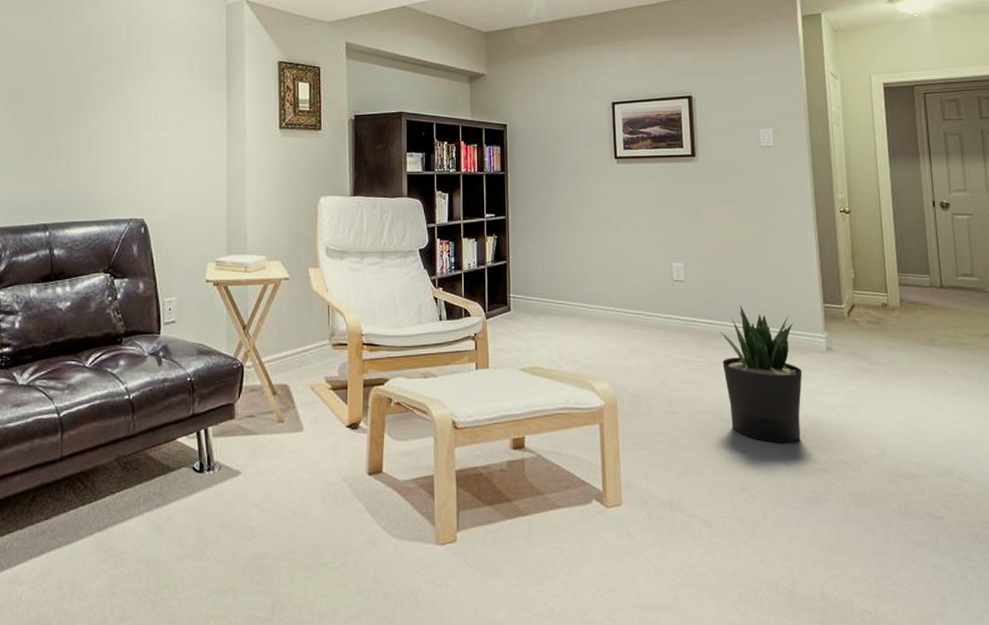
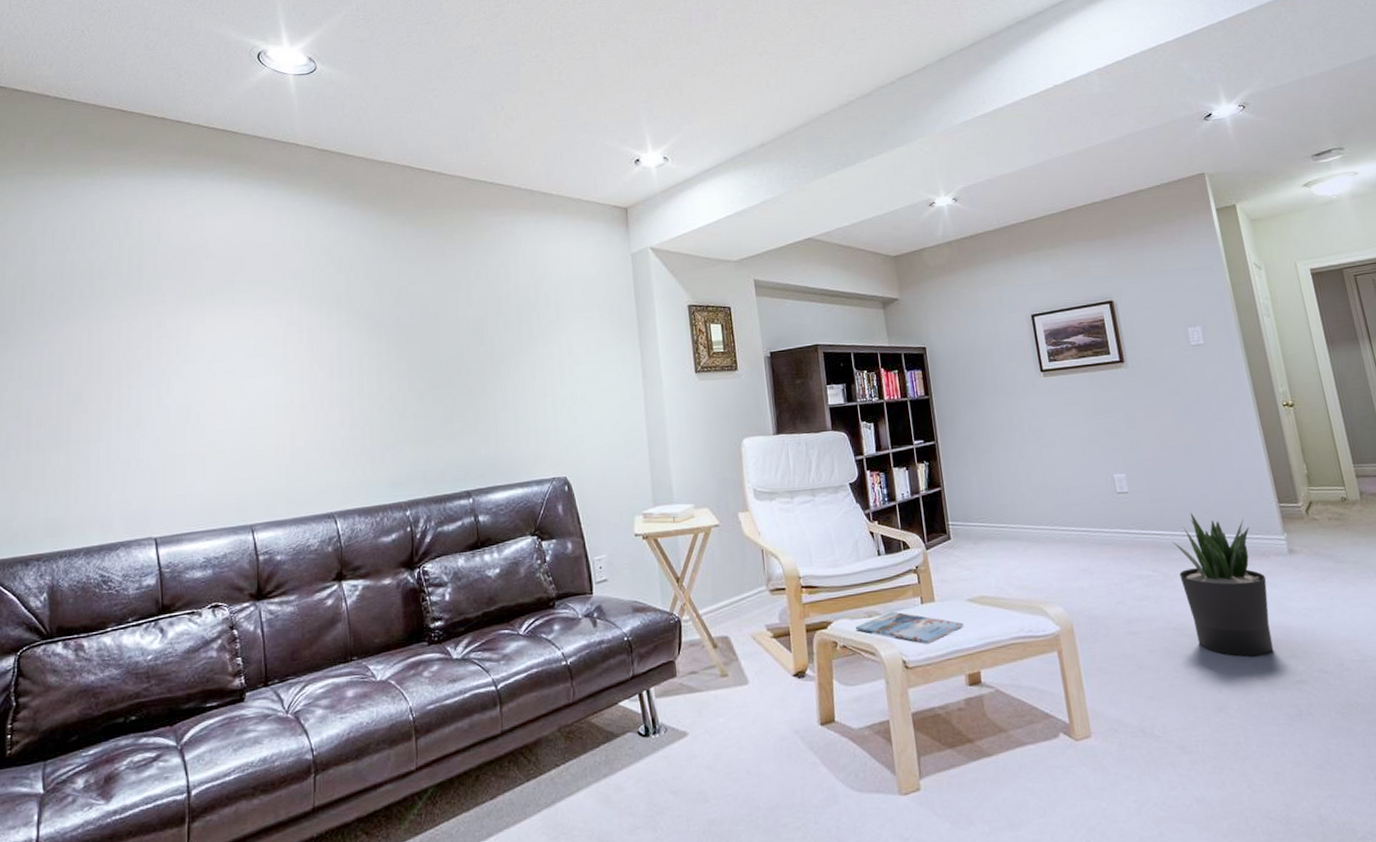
magazine: none [411,374,514,407] -> present [856,611,964,644]

